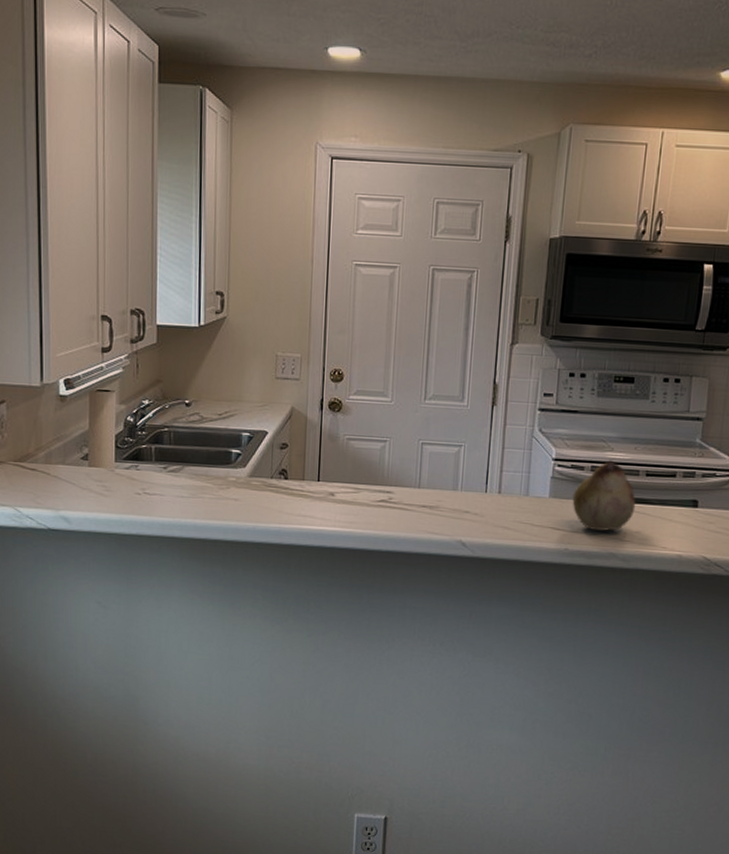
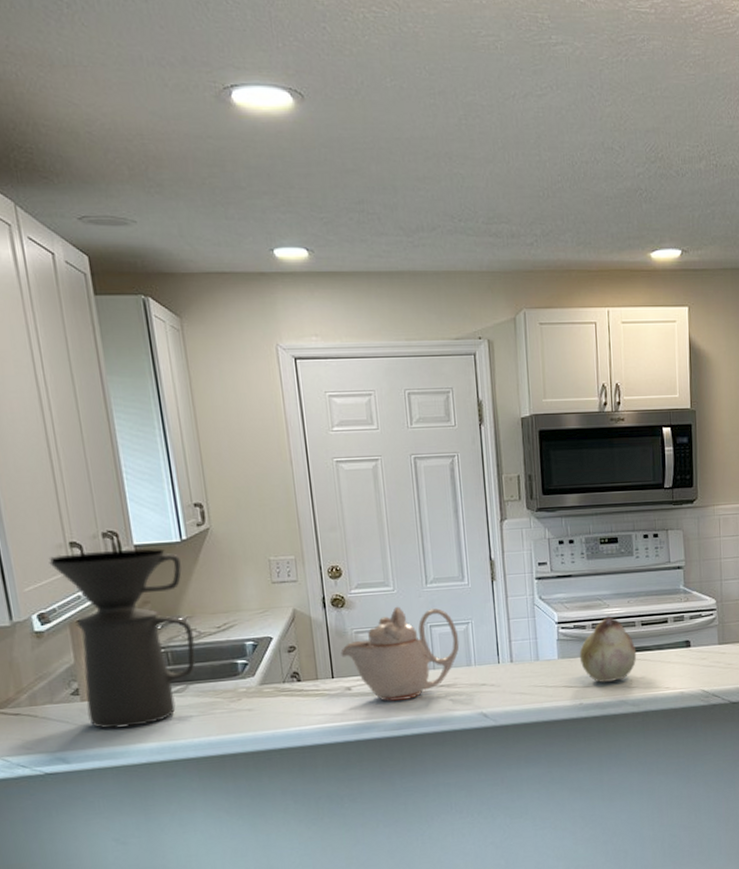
coffee maker: none [81,326,197,498] -> present [48,548,196,729]
teapot: none [330,418,449,515] -> present [341,606,460,701]

